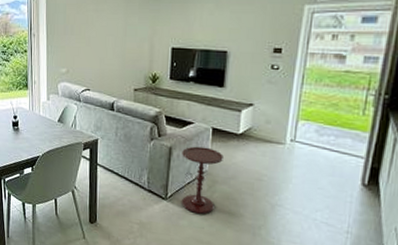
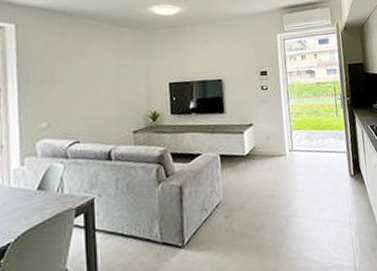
side table: present [182,146,225,215] -> none [193,176,236,254]

